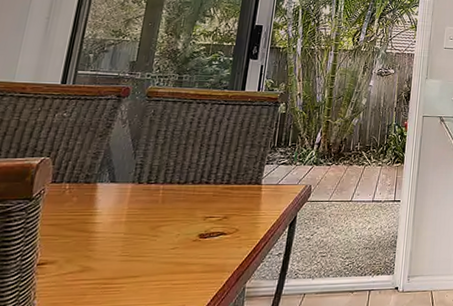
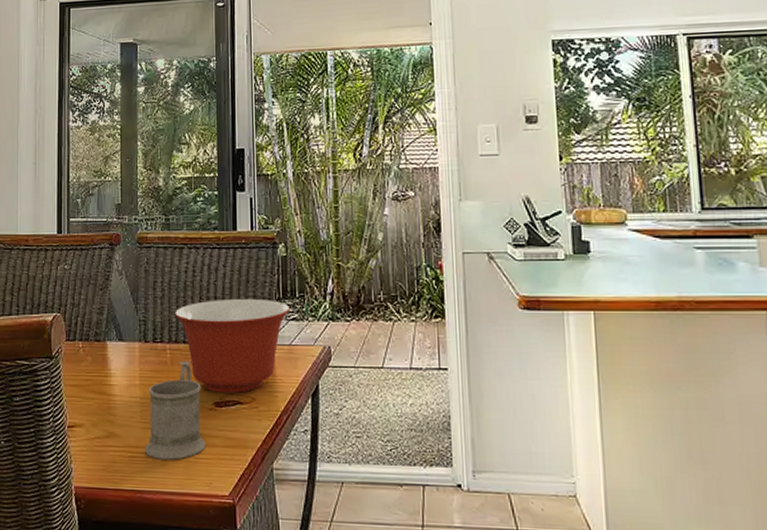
mug: none [120,199,189,288] -> present [144,361,206,460]
mixing bowl: none [174,146,282,226] -> present [175,298,289,393]

